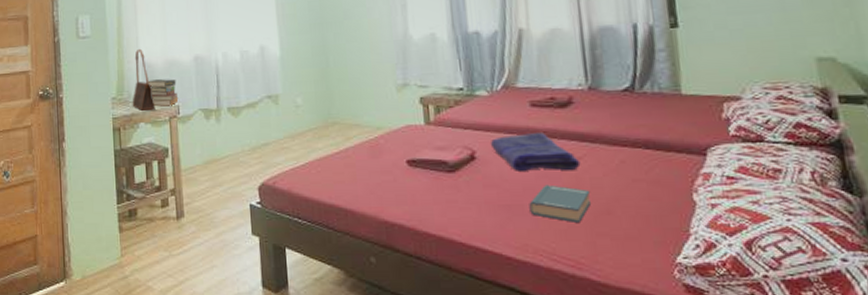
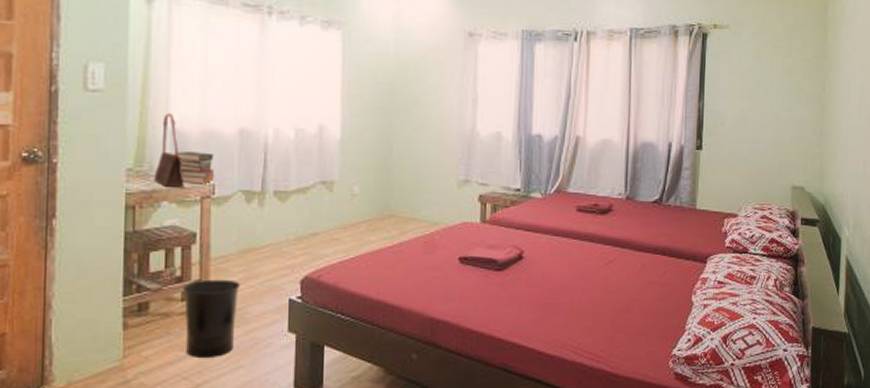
waste bin: none [162,187,208,257] -> present [183,279,240,358]
towel: present [490,133,581,171] -> none [537,236,611,272]
hardback book: present [529,184,591,224] -> none [563,285,616,321]

